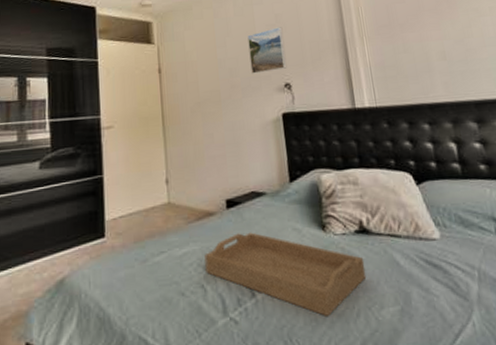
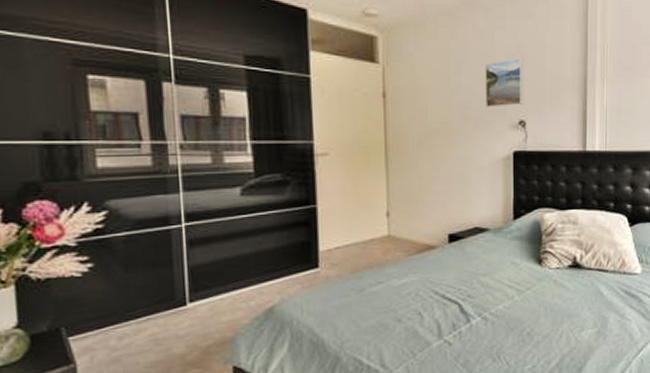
serving tray: present [204,232,367,318] -> none [423,265,573,339]

